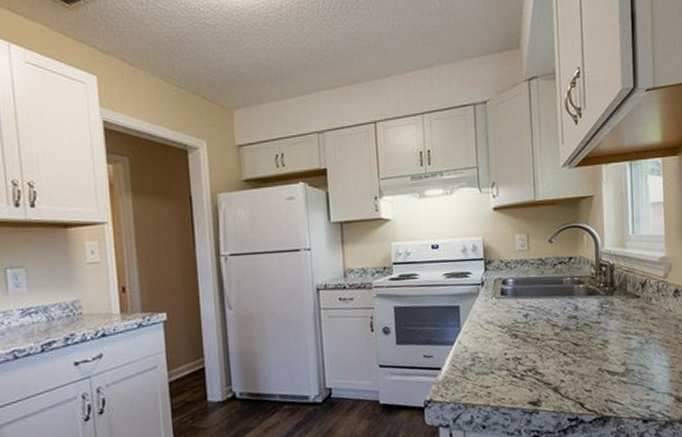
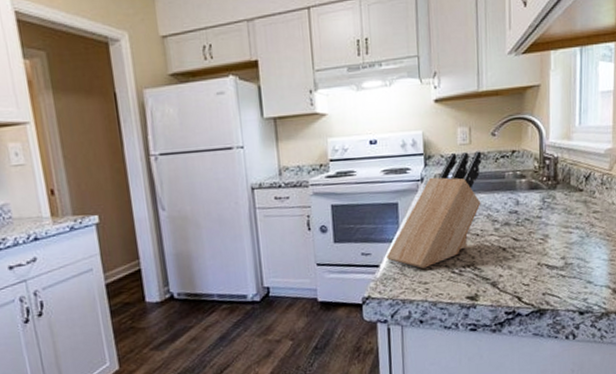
knife block: none [448,257,541,372] -> present [387,151,482,269]

